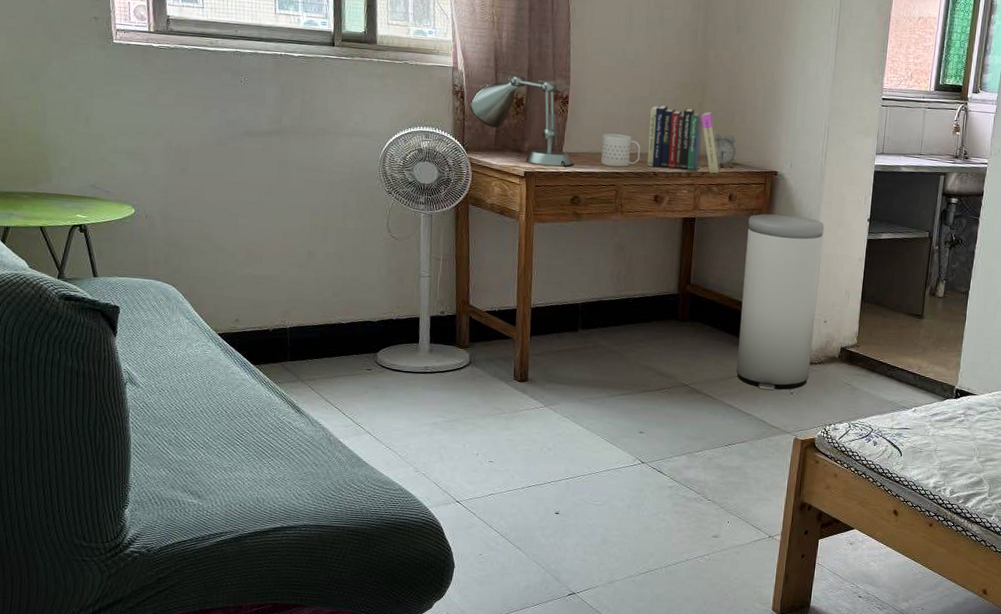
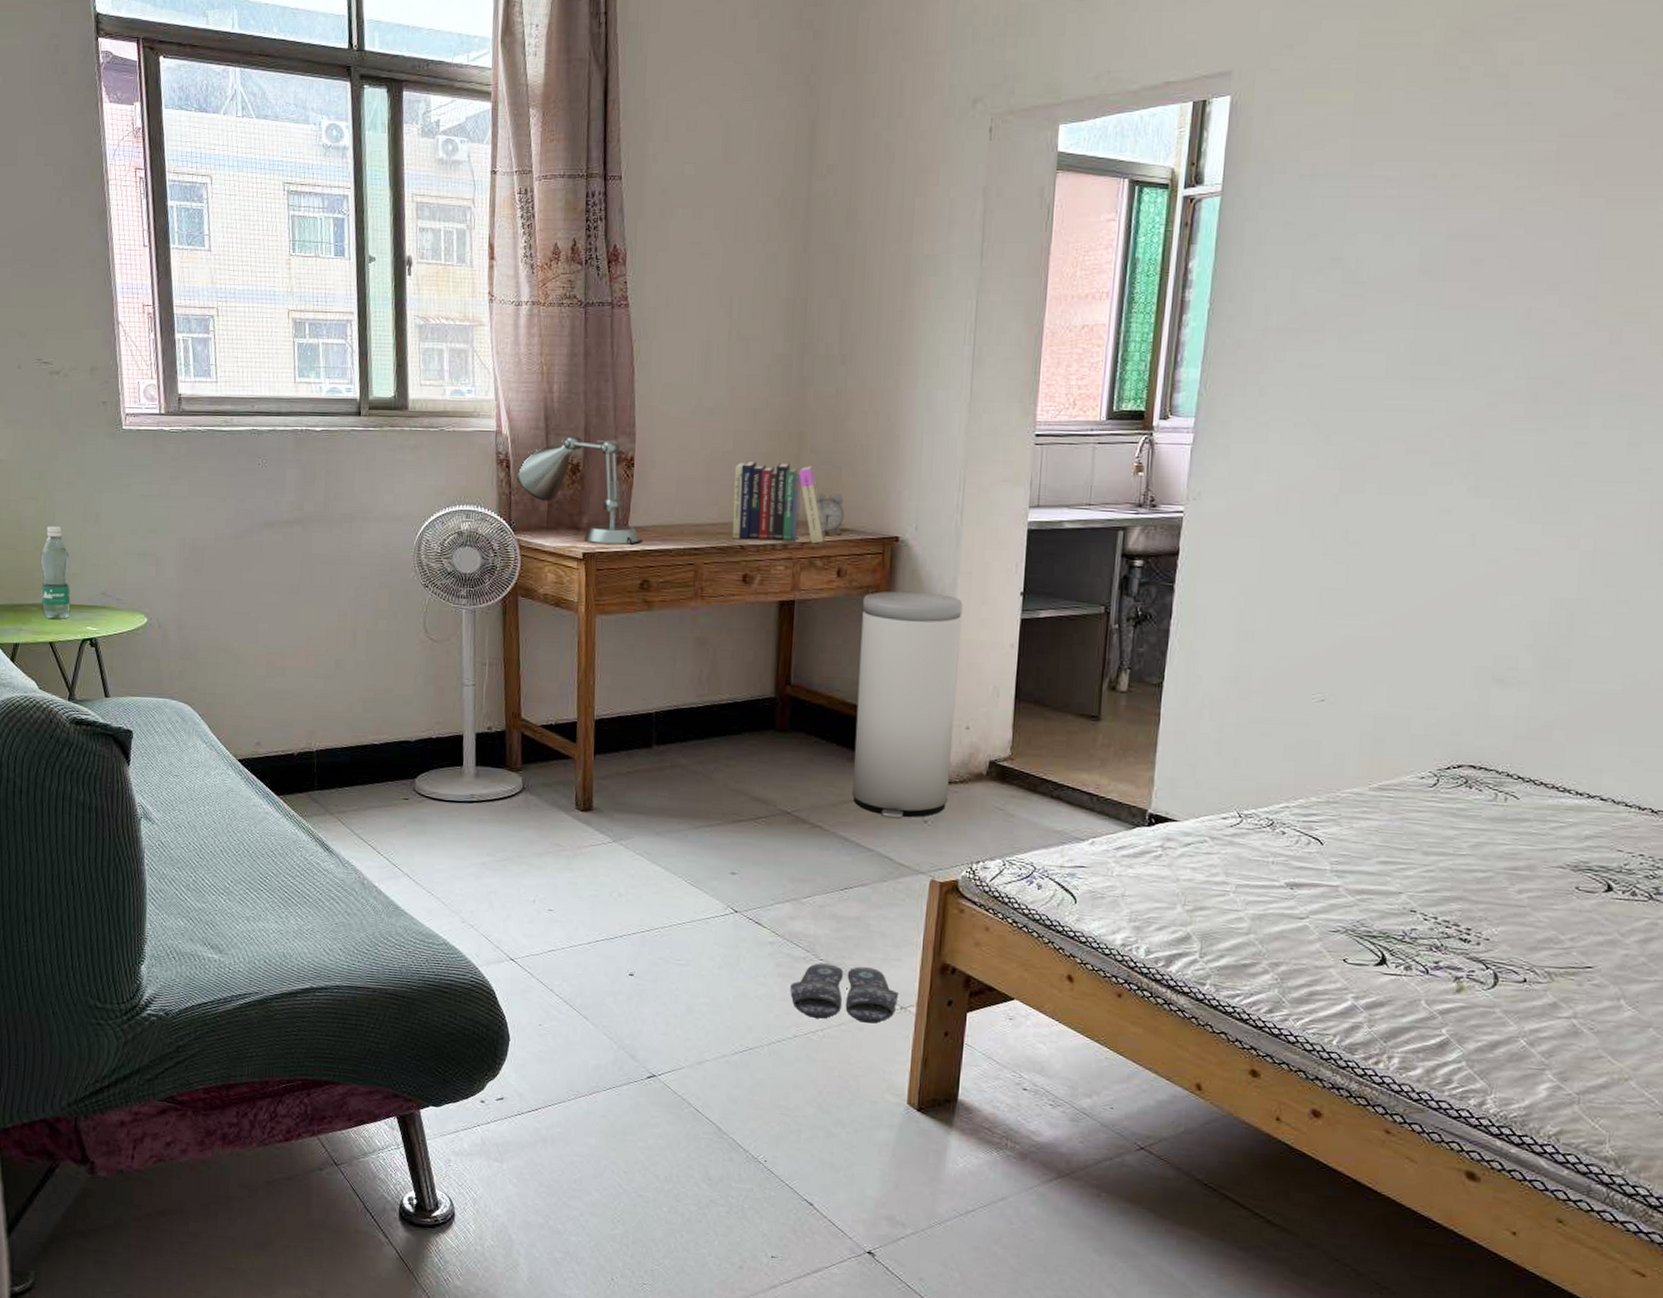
bottle: none [31,124,61,207] -> present [40,526,71,619]
mug: present [600,133,641,168] -> none [674,500,725,542]
slippers: none [684,502,769,549] -> present [790,963,900,1023]

